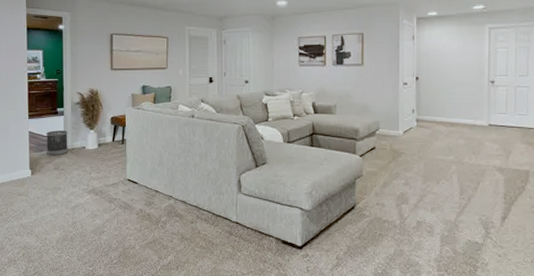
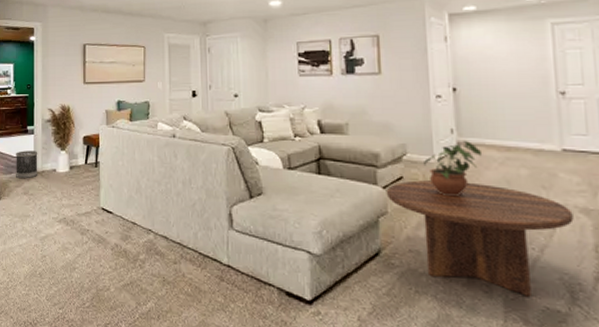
coffee table: none [363,150,492,233] -> present [387,180,574,297]
potted plant: none [391,119,434,162] -> present [424,141,483,197]

